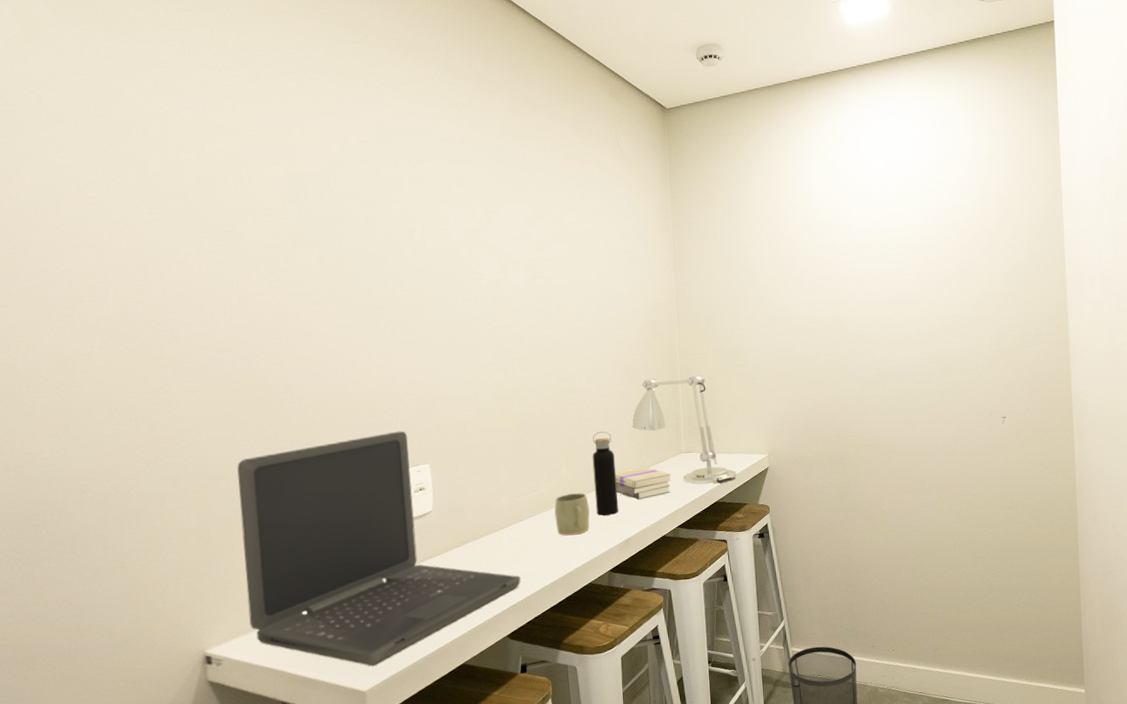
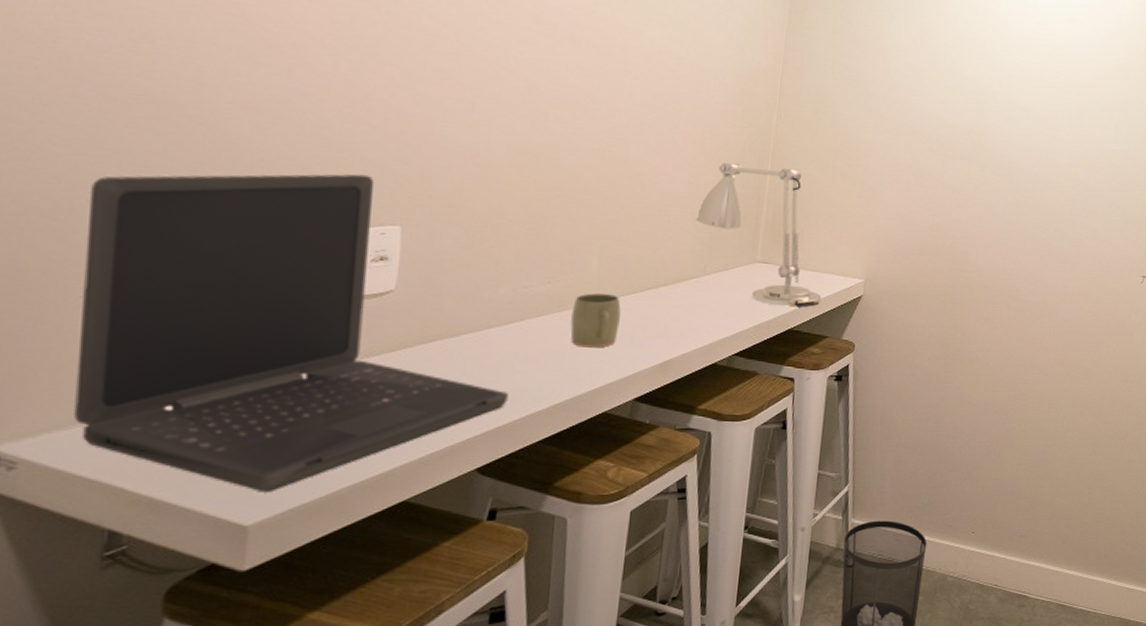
water bottle: present [592,432,619,516] -> none [629,219,667,328]
books: present [615,467,671,500] -> none [661,272,737,314]

